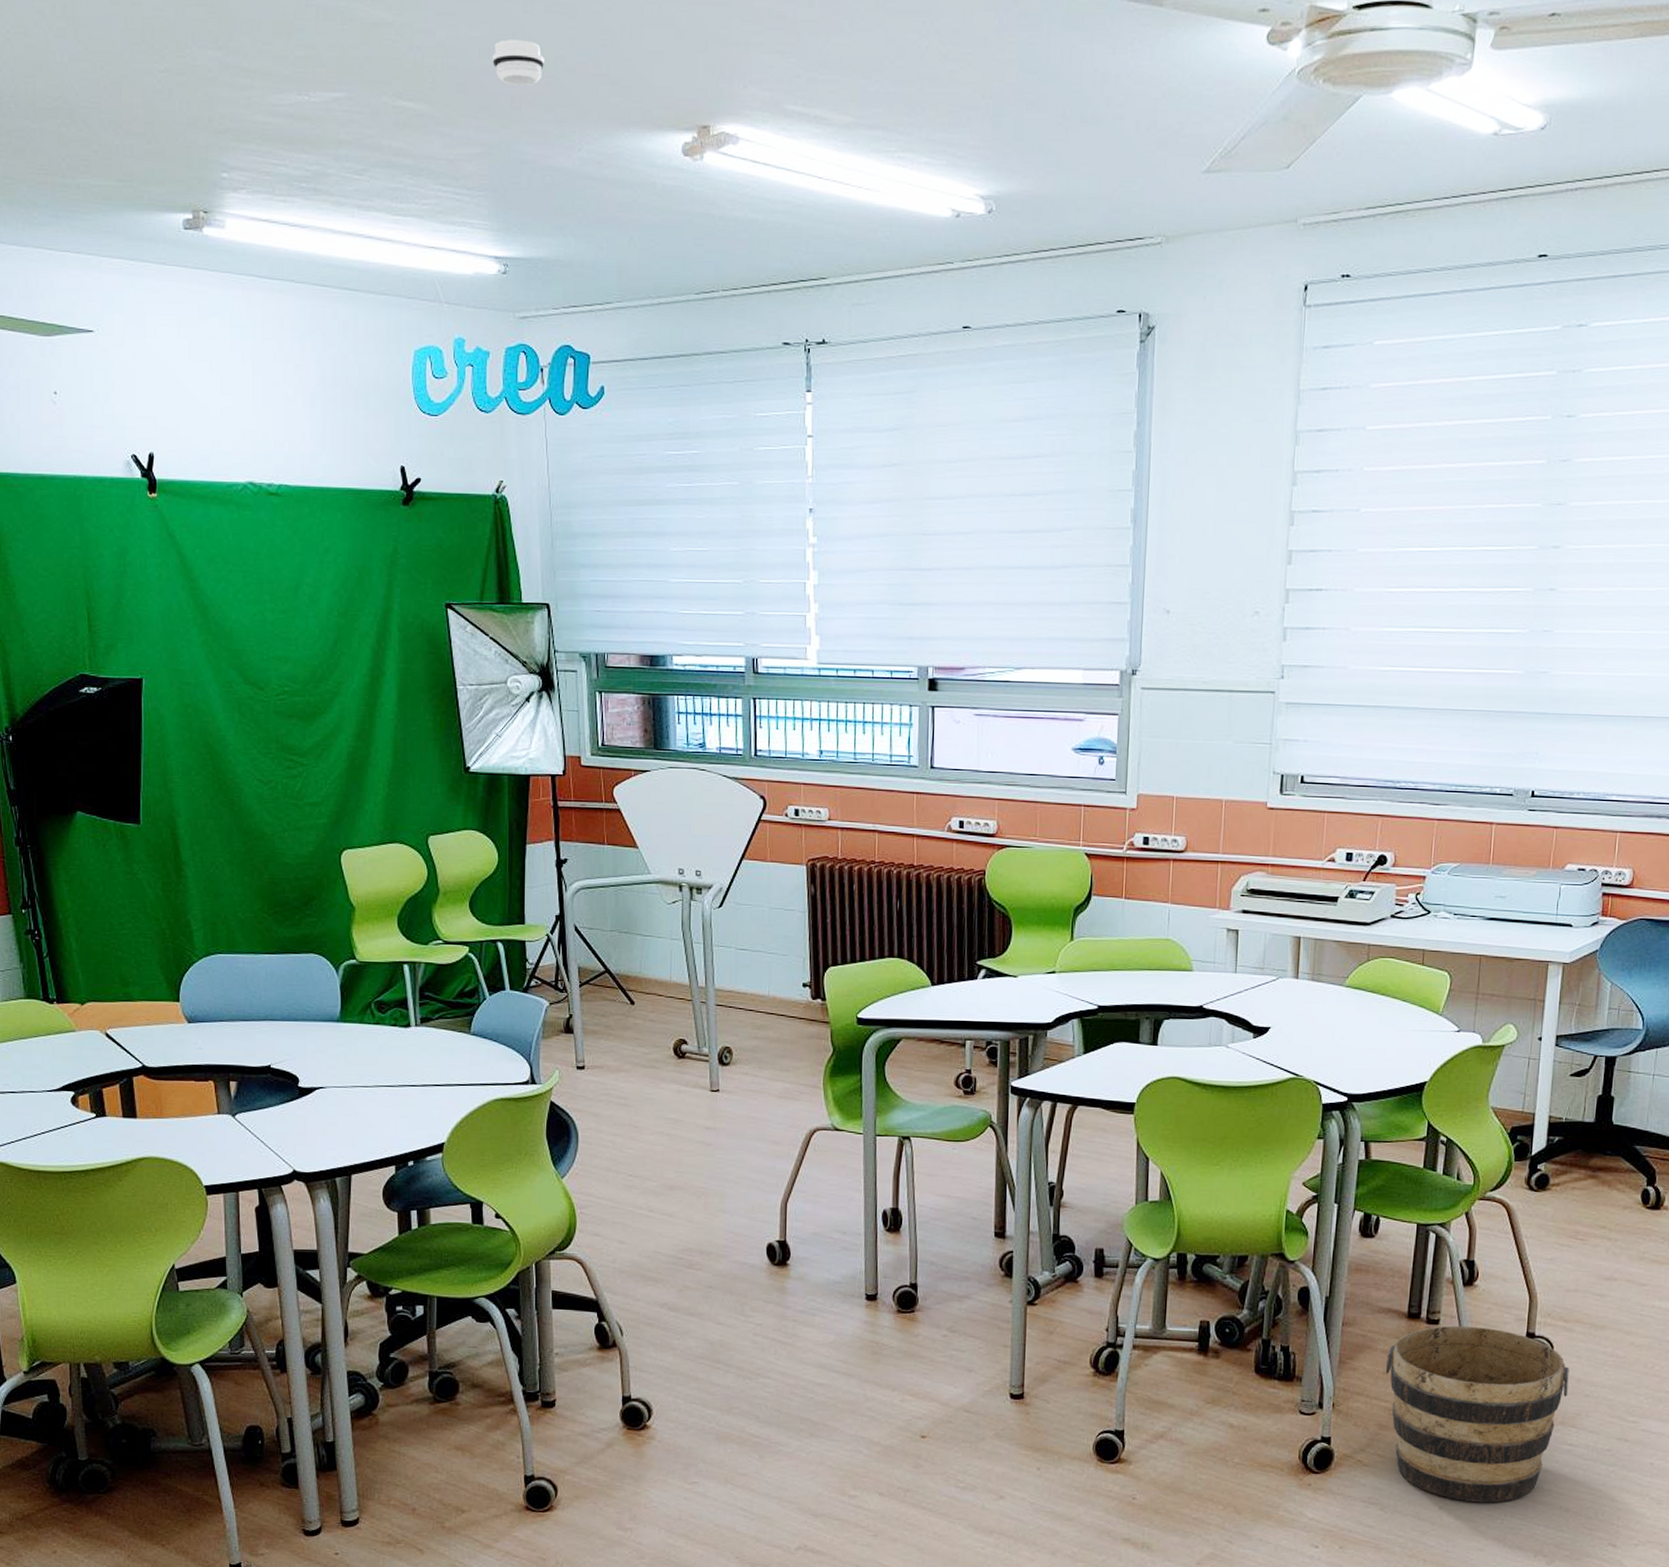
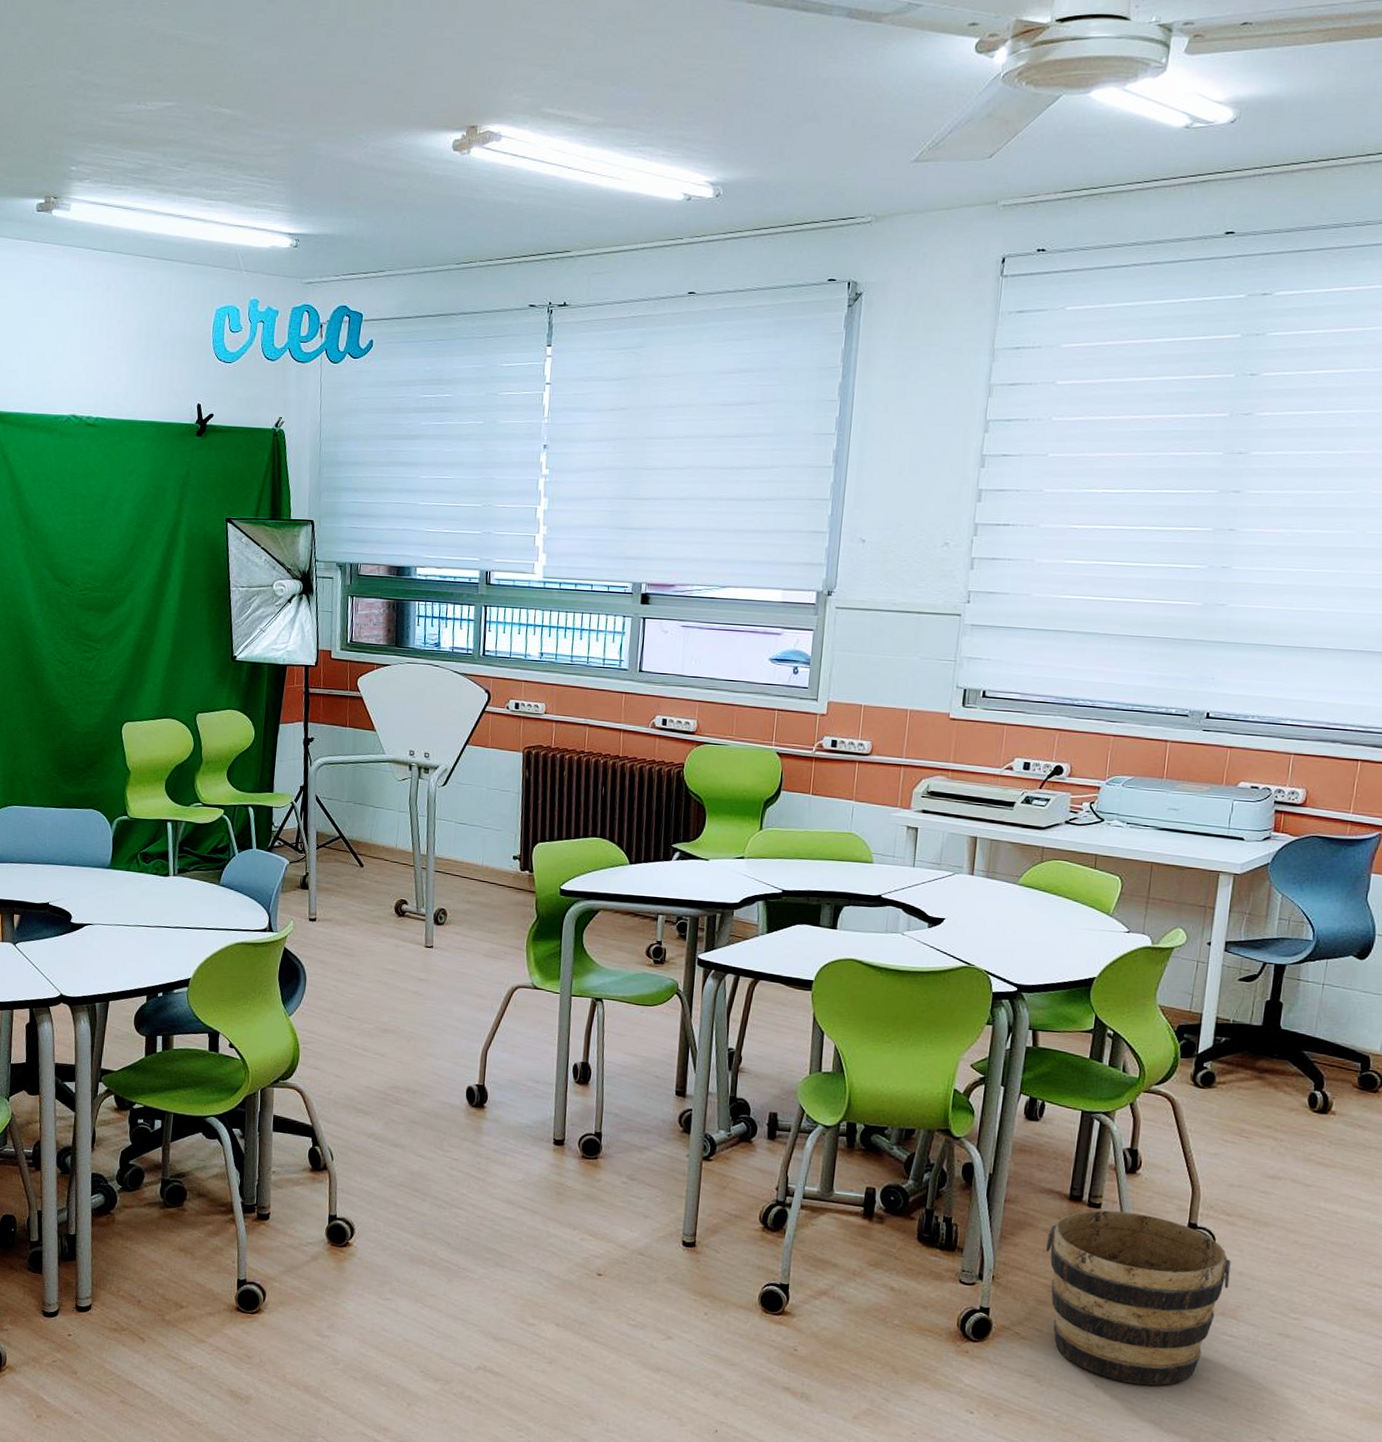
smoke detector: present [492,39,544,86] -> none [298,58,341,96]

